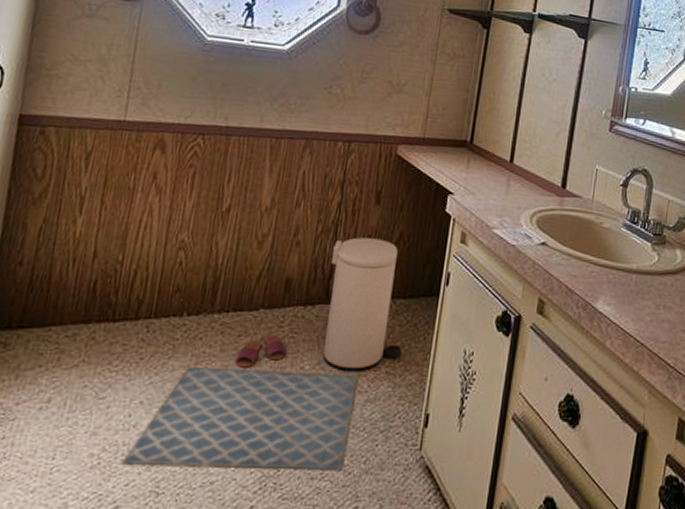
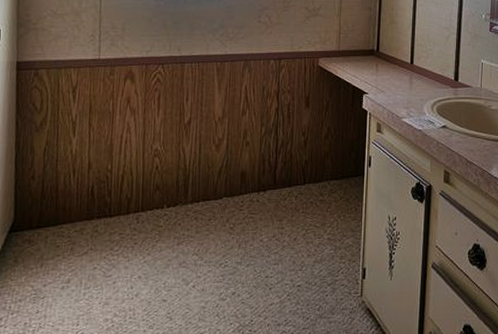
bath mat: present [120,366,358,470] -> none [129,242,306,325]
slippers: present [235,335,287,368] -> none [209,217,248,244]
pedal bin: present [323,237,402,372] -> none [276,134,339,241]

